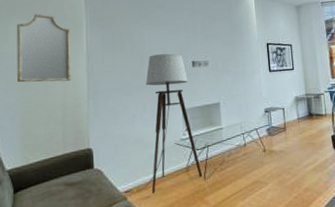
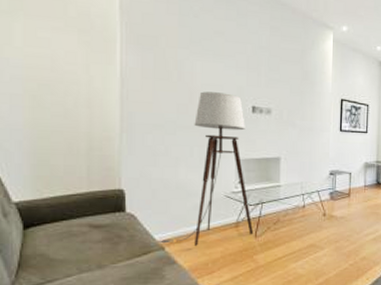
home mirror: present [16,14,71,83] -> none [25,14,100,107]

